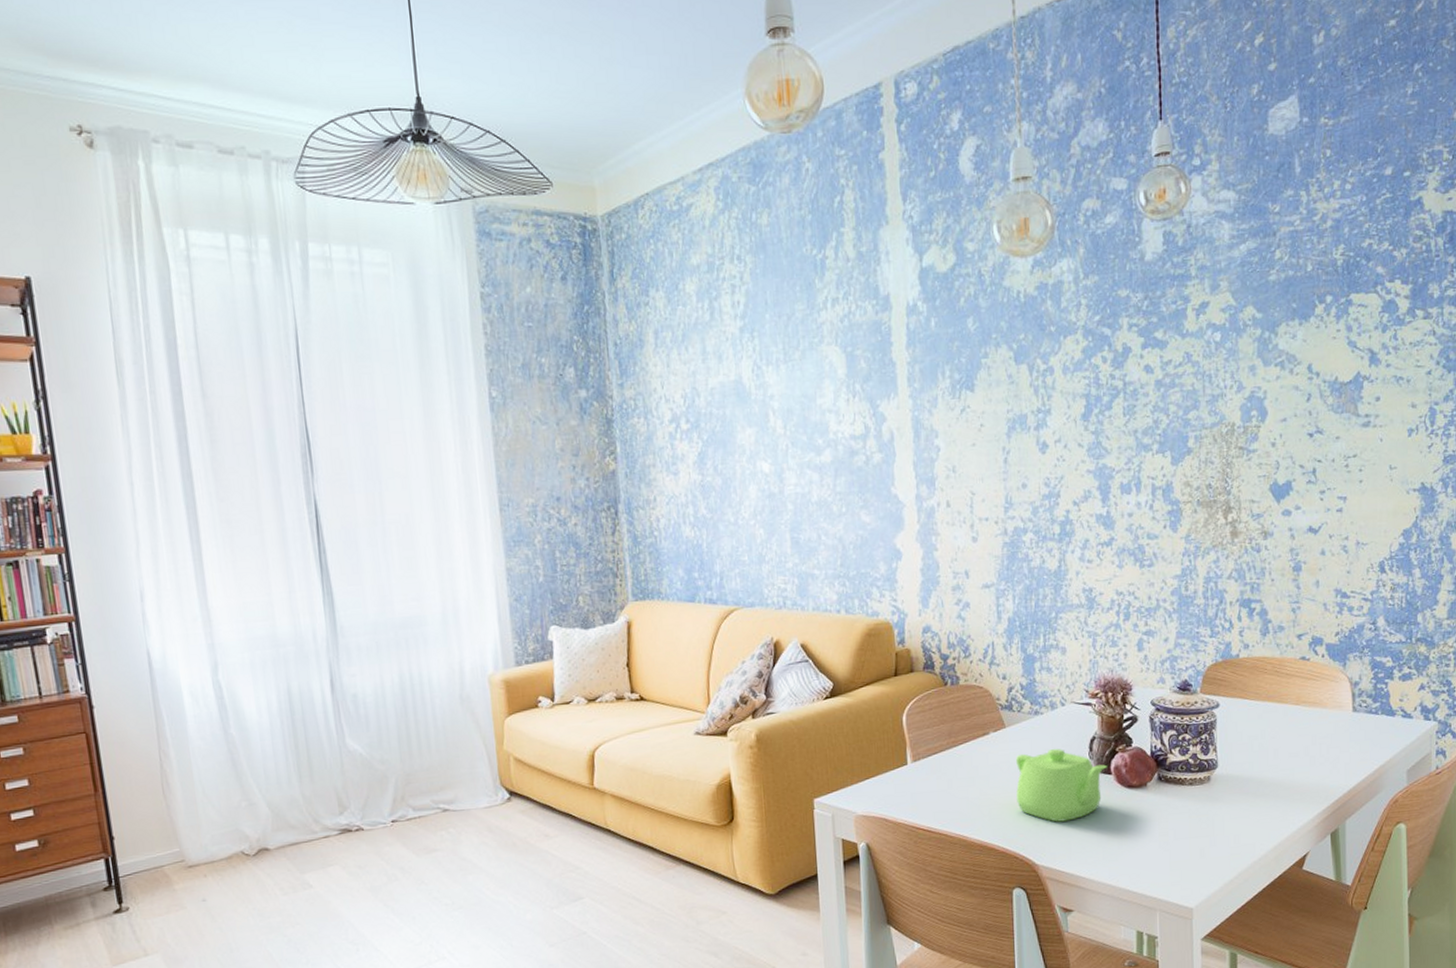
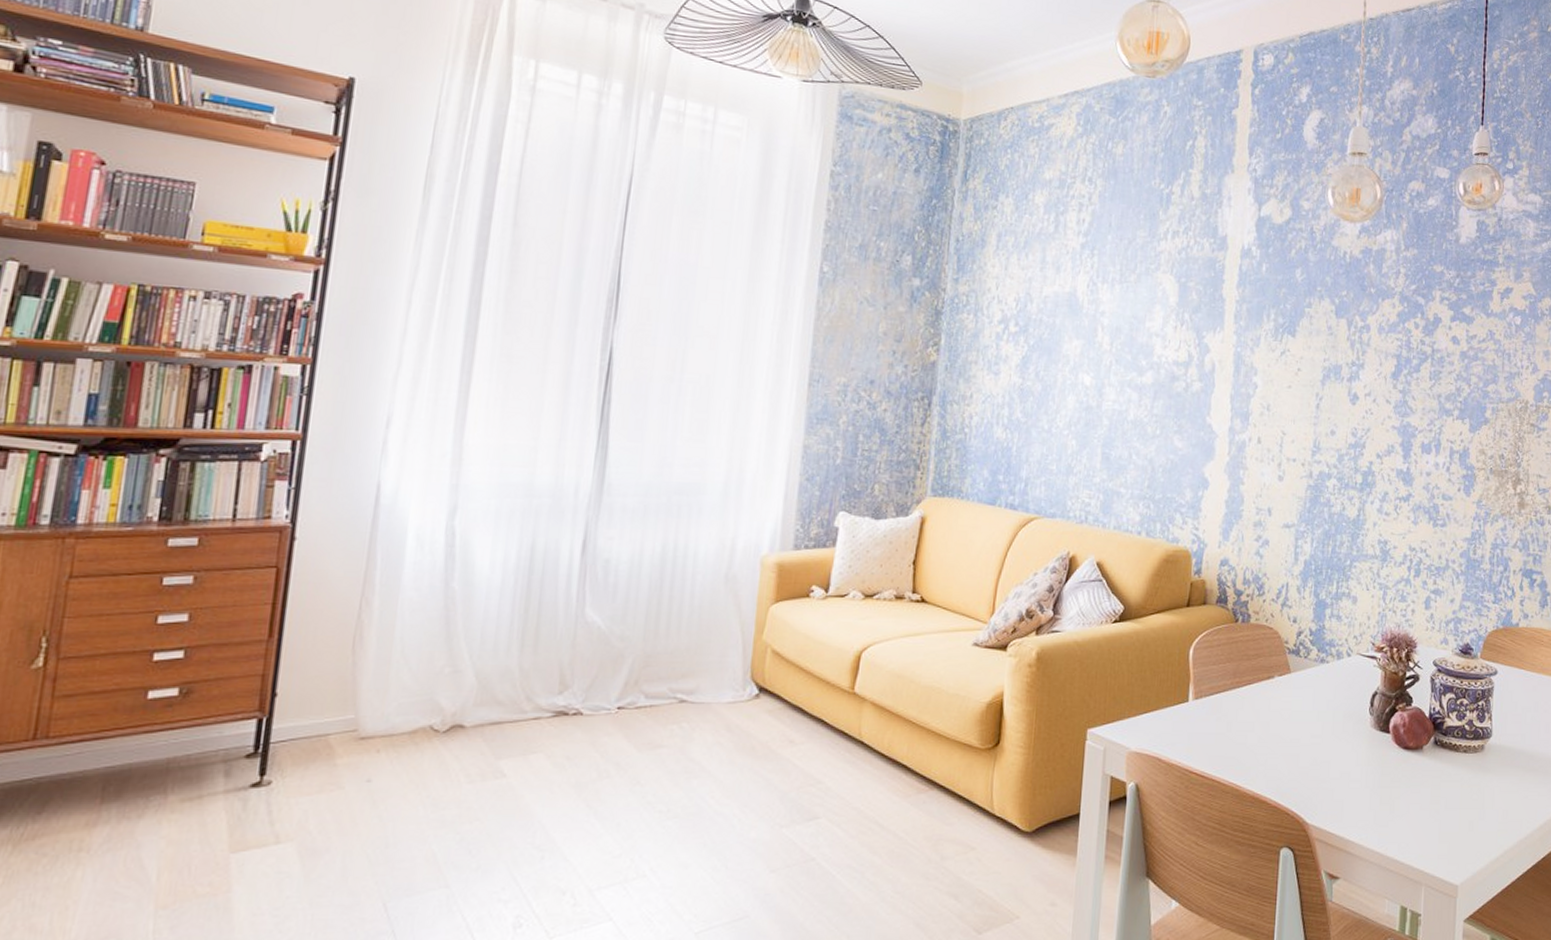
teapot: present [1015,748,1107,823] -> none [1294,700,1386,780]

